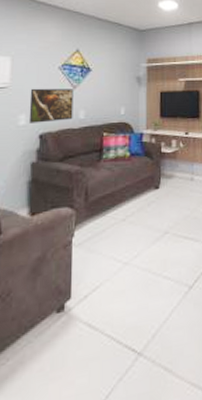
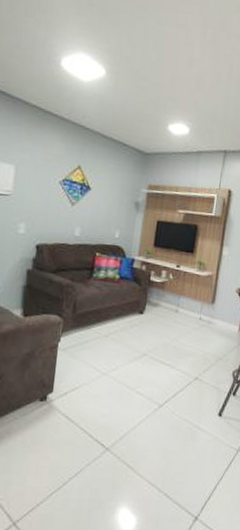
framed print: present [28,88,74,123] -> none [27,199,72,236]

